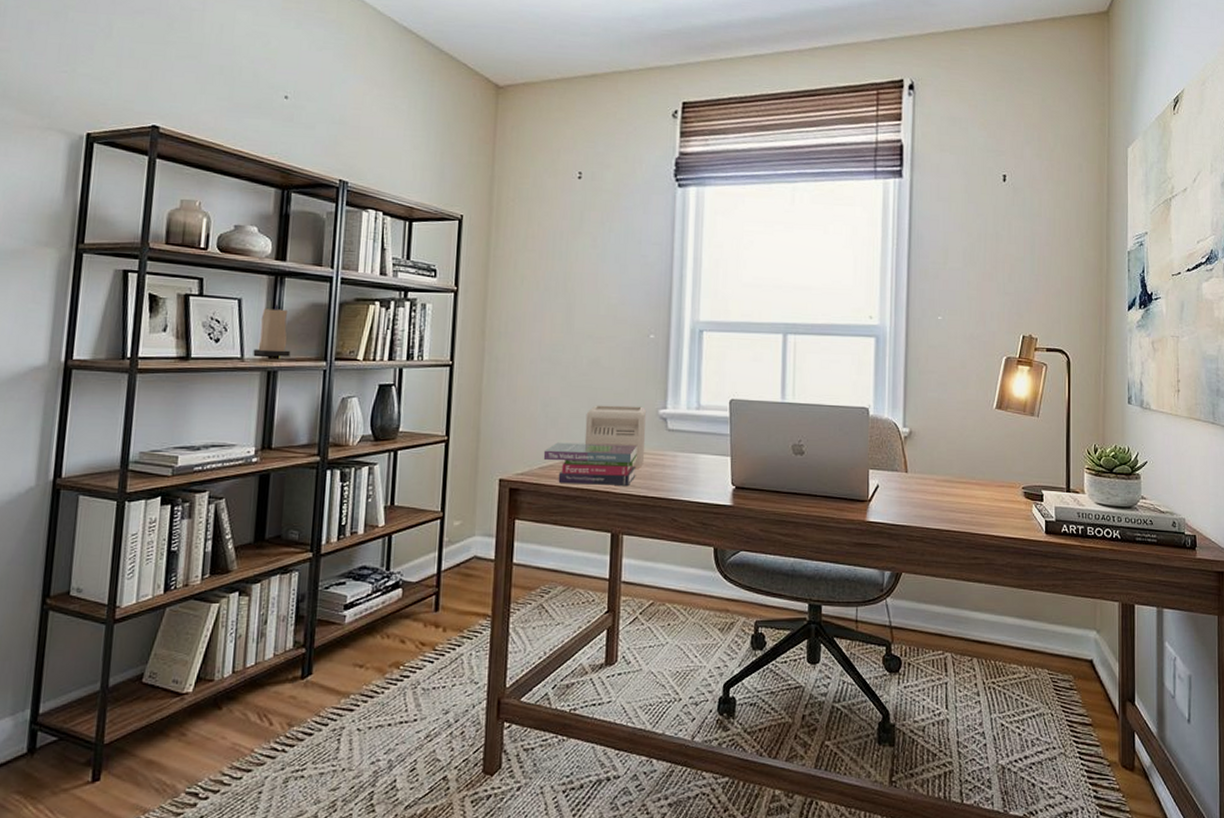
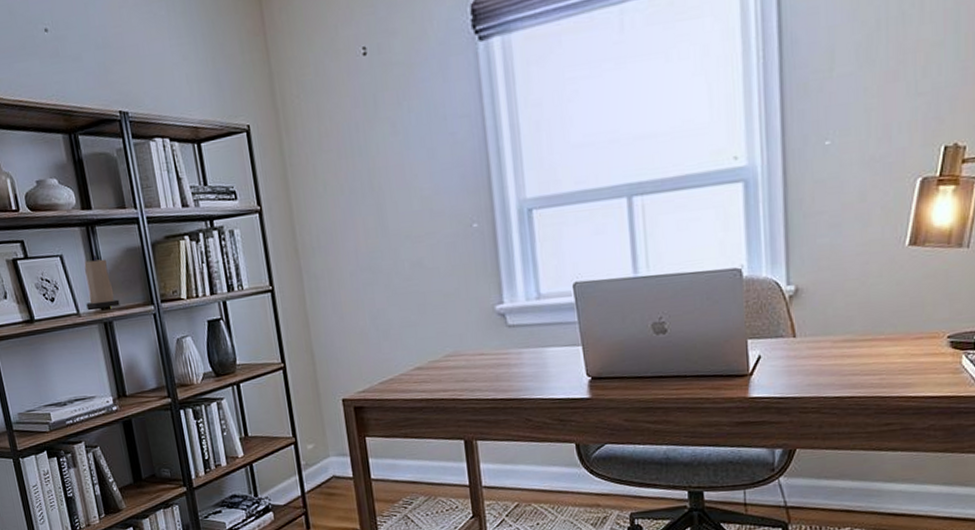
books: present [543,442,638,485] -> none [381,347,481,396]
desk organizer: present [584,405,647,470] -> none [417,304,487,373]

